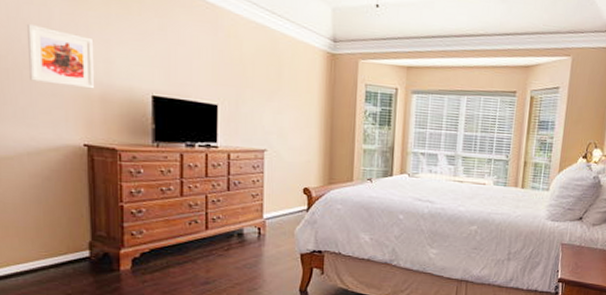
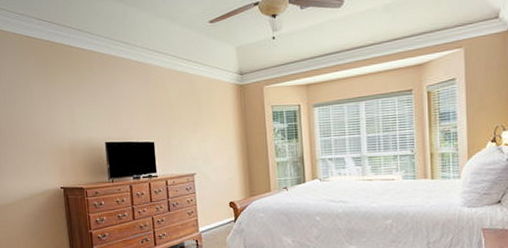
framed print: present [26,23,95,89] -> none [16,102,65,145]

